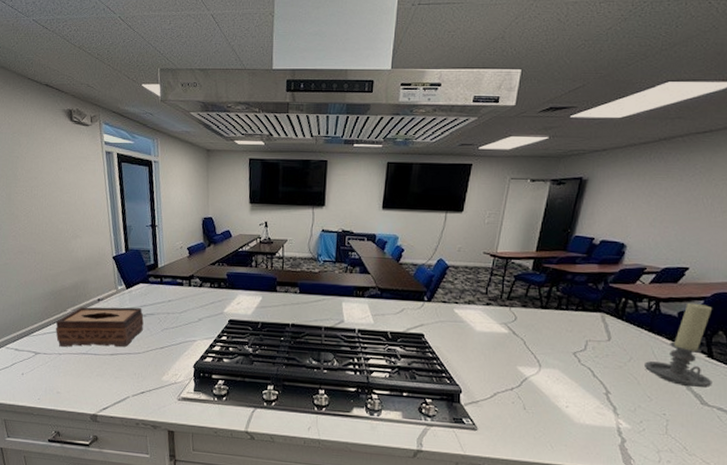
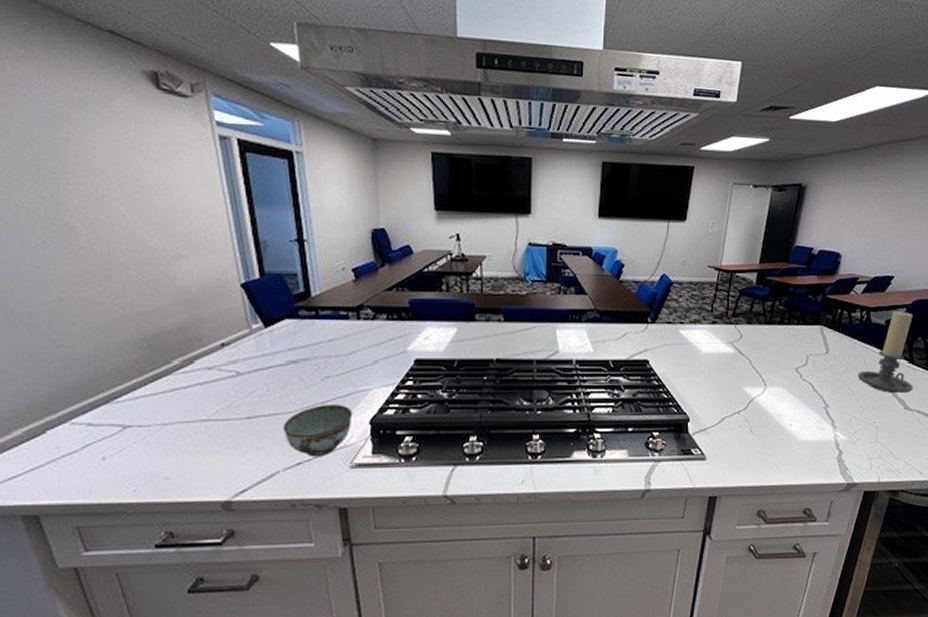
tissue box: present [56,307,144,347] -> none [155,351,294,414]
bowl: none [133,349,182,389] -> present [283,405,353,457]

